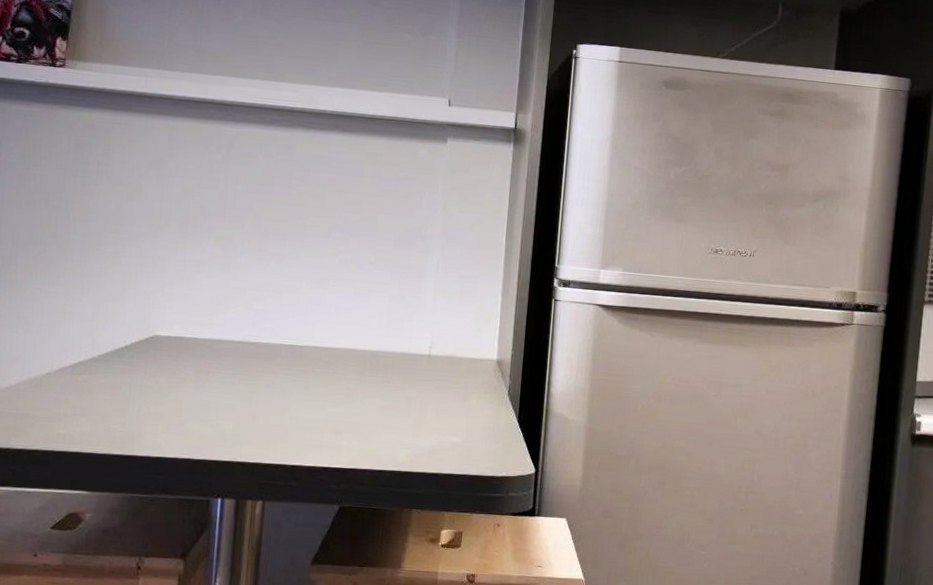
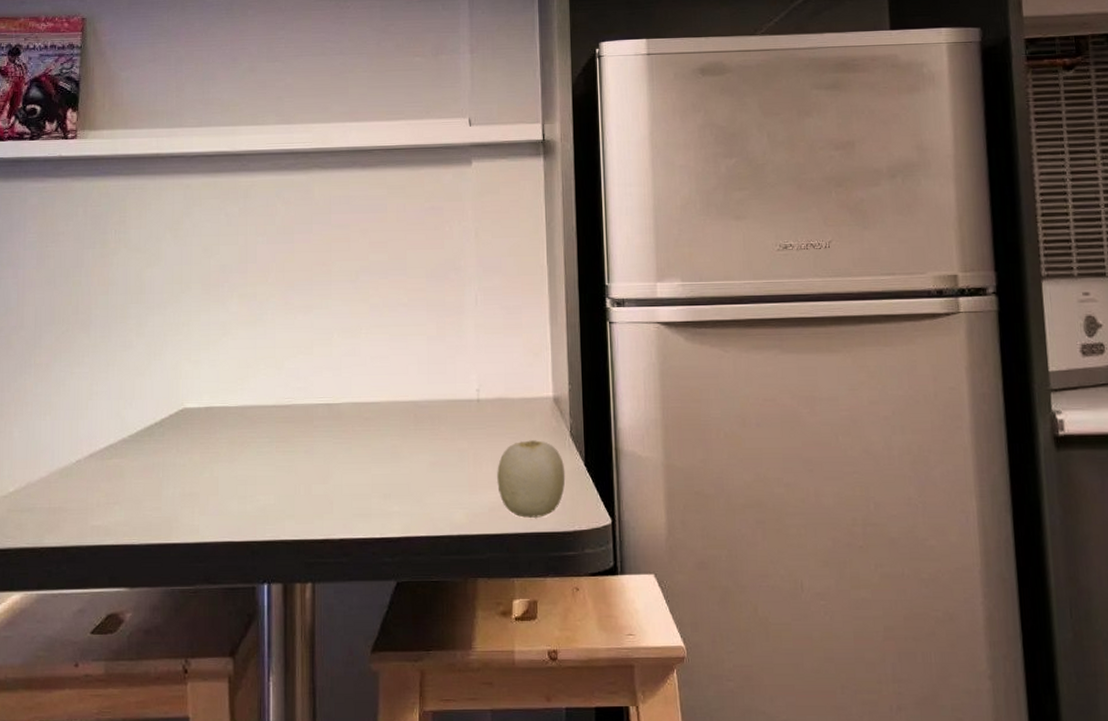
fruit: none [438,395,500,463] -> present [497,440,566,519]

